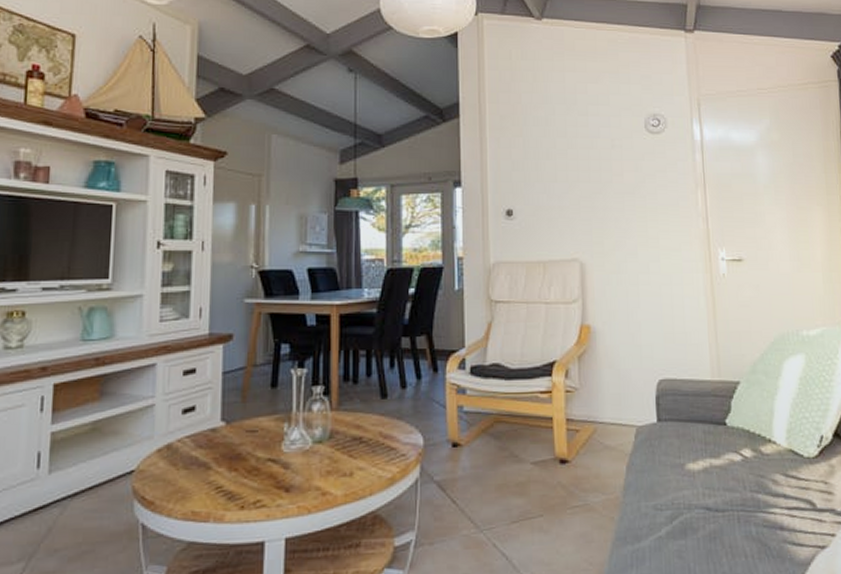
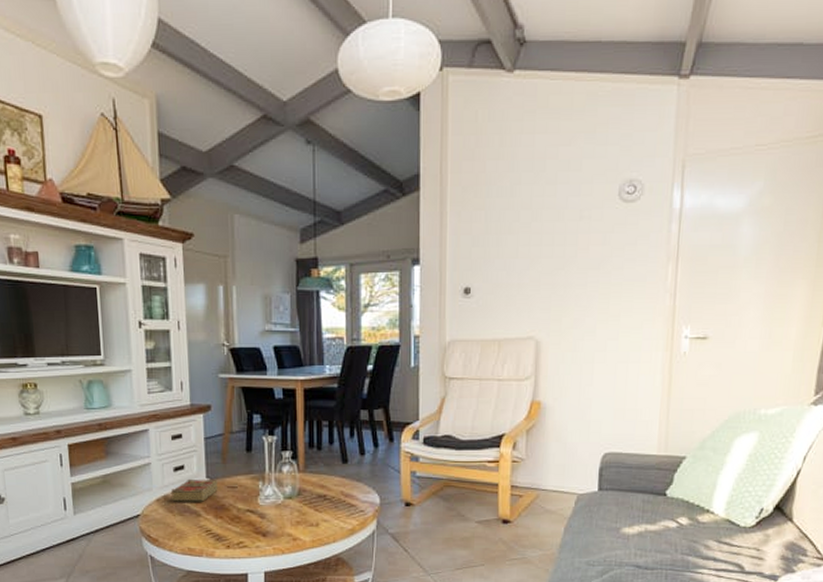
book: none [175,421,235,452] -> present [170,479,218,502]

